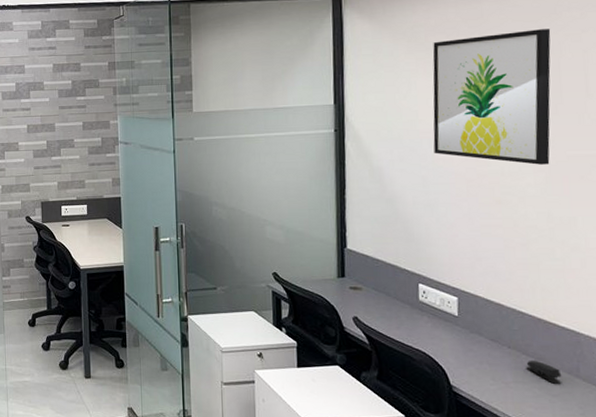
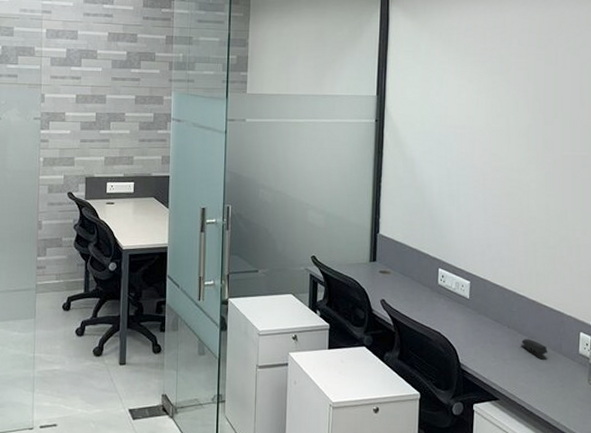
wall art: present [432,29,551,165] -> none [458,41,557,163]

